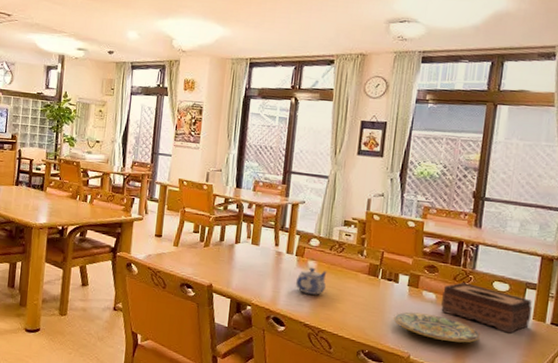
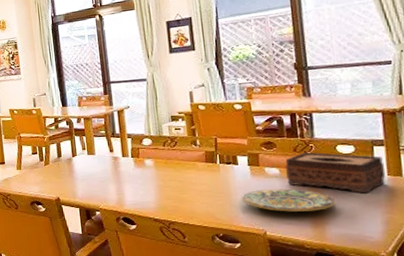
teapot: present [295,268,327,295] -> none [136,166,167,191]

